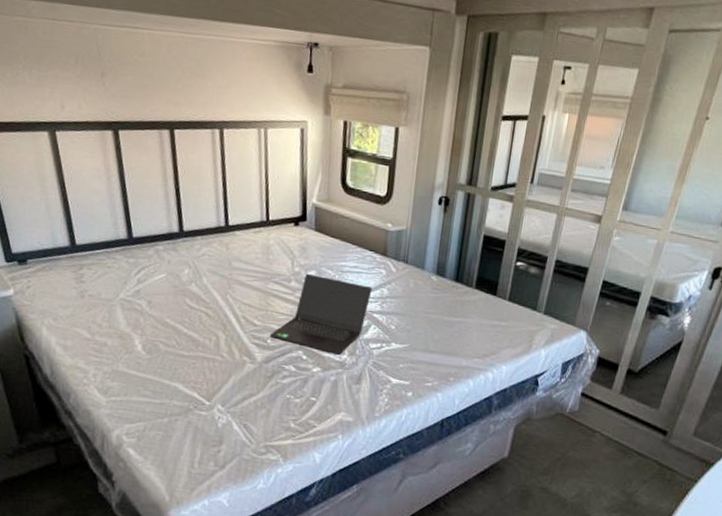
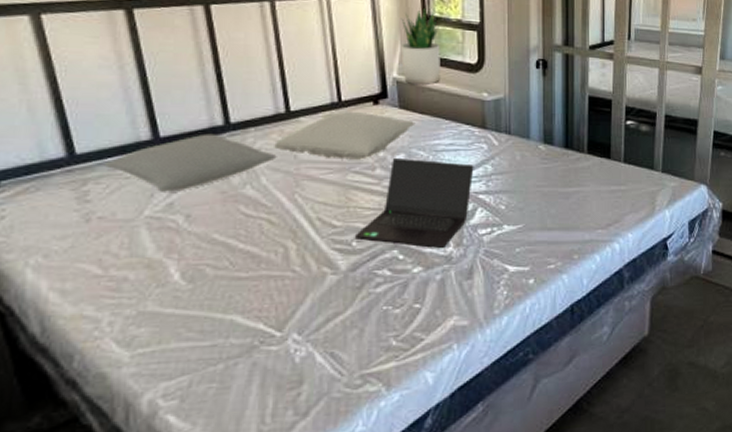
pillow: none [94,238,216,282] -> present [103,133,277,192]
pillow: none [214,229,327,272] -> present [274,111,416,160]
planter: none [321,142,356,212] -> present [401,8,440,85]

